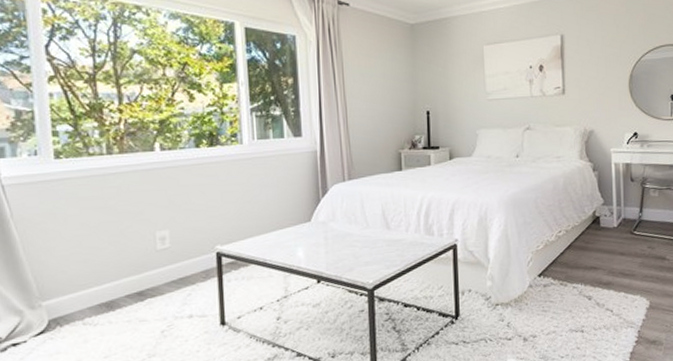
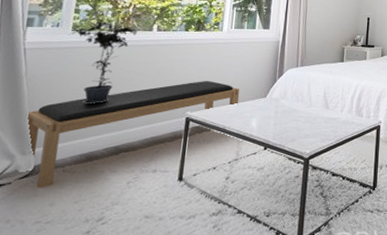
bench: none [23,206,278,345] -> present [25,80,240,189]
potted plant: none [54,141,137,247] -> present [71,19,138,105]

